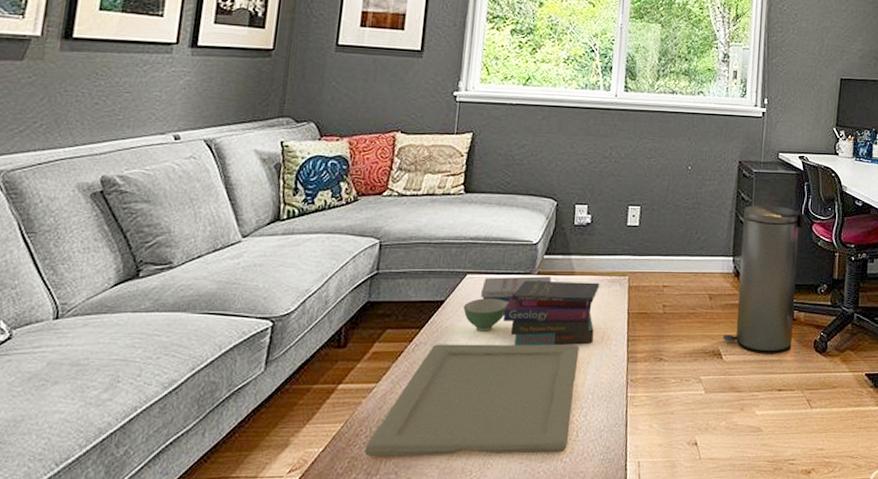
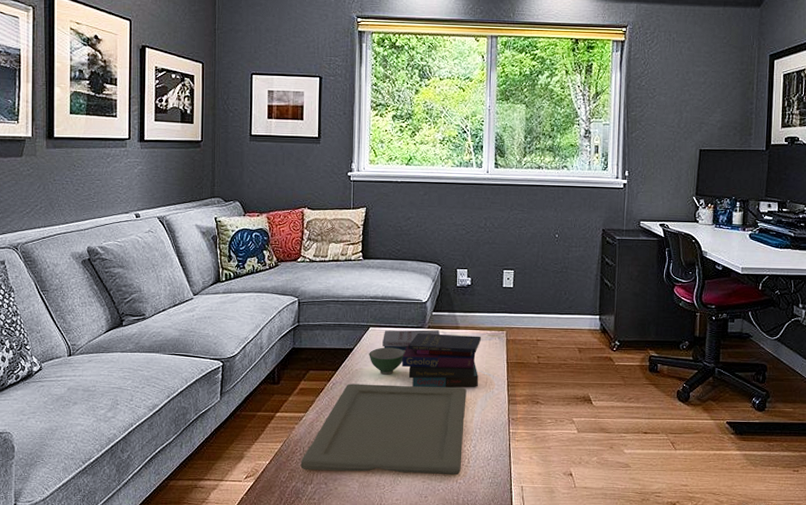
pedal bin: present [722,205,805,354] -> none [592,269,667,402]

